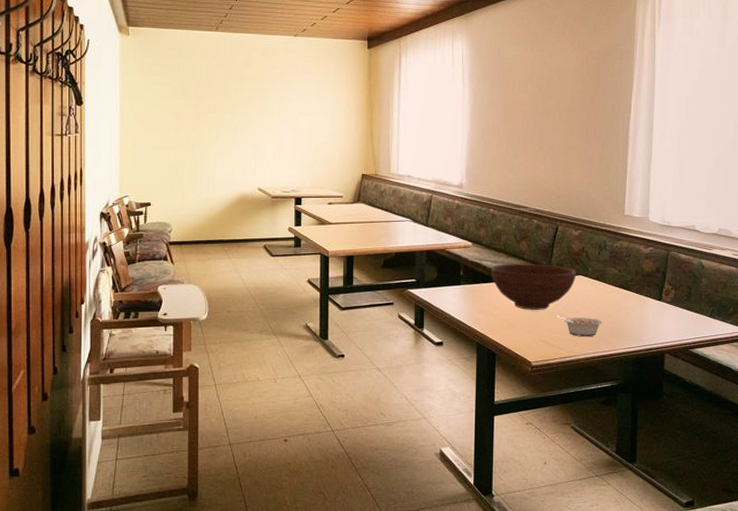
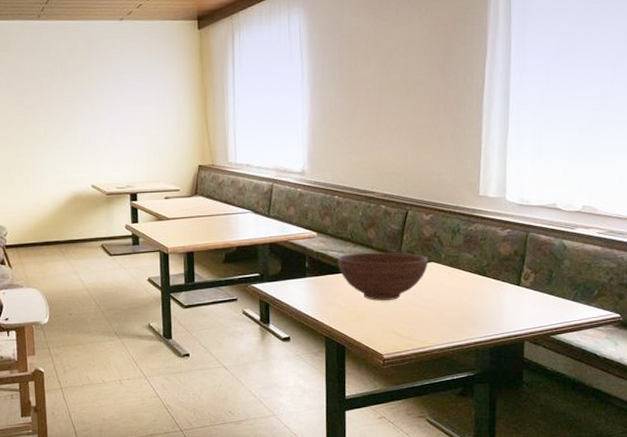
legume: present [557,315,602,337] -> none [409,305,457,327]

